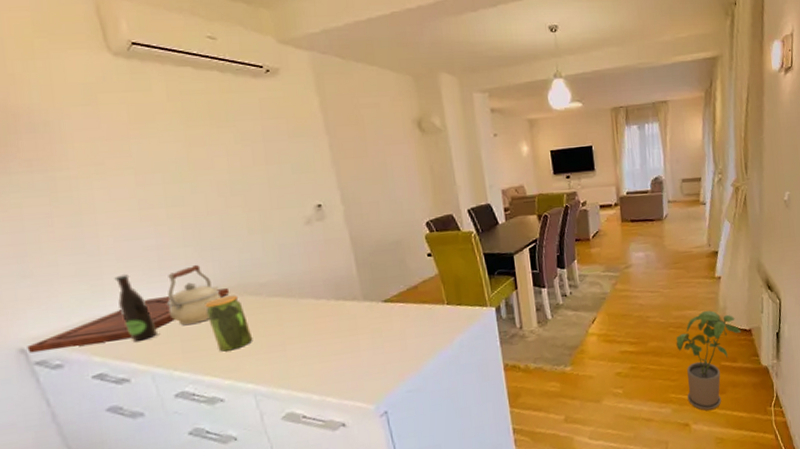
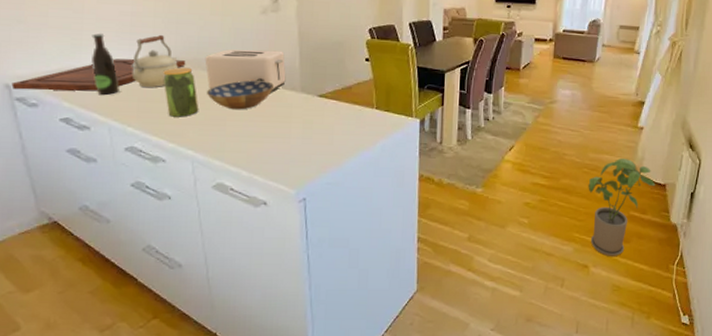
toaster: none [250,260,345,315] -> present [205,49,286,93]
bowl: none [259,295,334,332] -> present [207,80,275,110]

